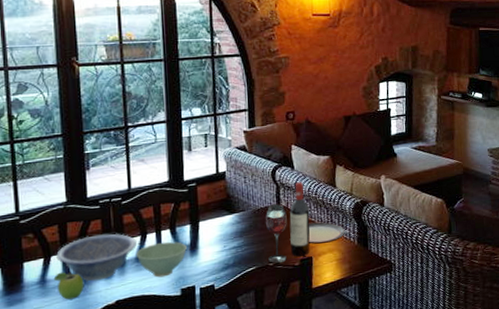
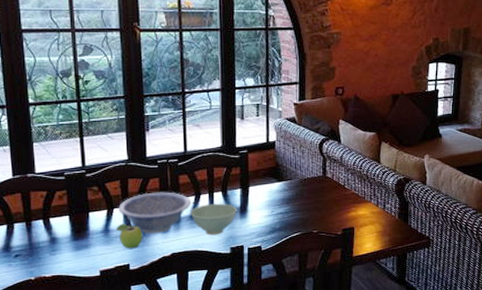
wineglass: present [265,204,288,264] -> none [311,176,333,232]
wine bottle: present [289,182,310,257] -> none [334,156,354,226]
plate: present [308,222,345,245] -> none [351,195,387,217]

